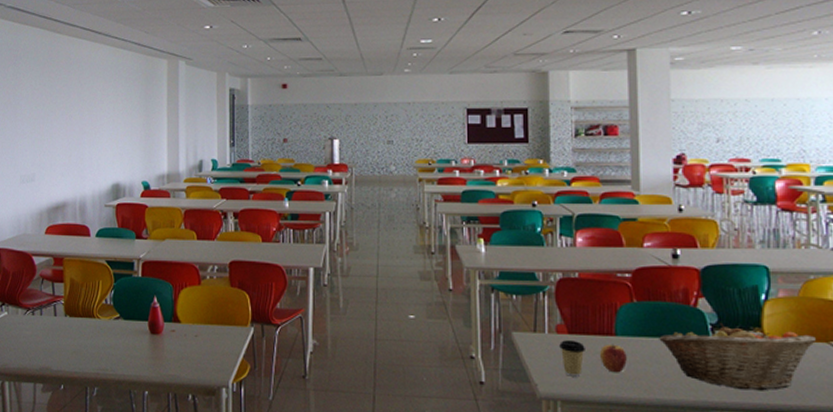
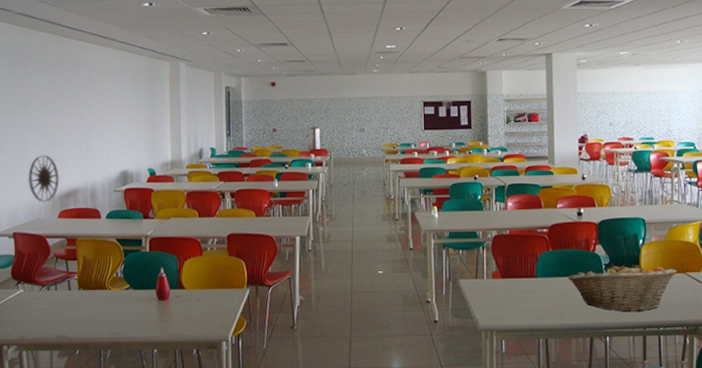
wall art: none [14,163,47,216] -> present [27,155,59,202]
coffee cup: present [559,340,585,377] -> none [495,283,514,311]
apple: present [599,344,627,373] -> none [524,284,545,306]

